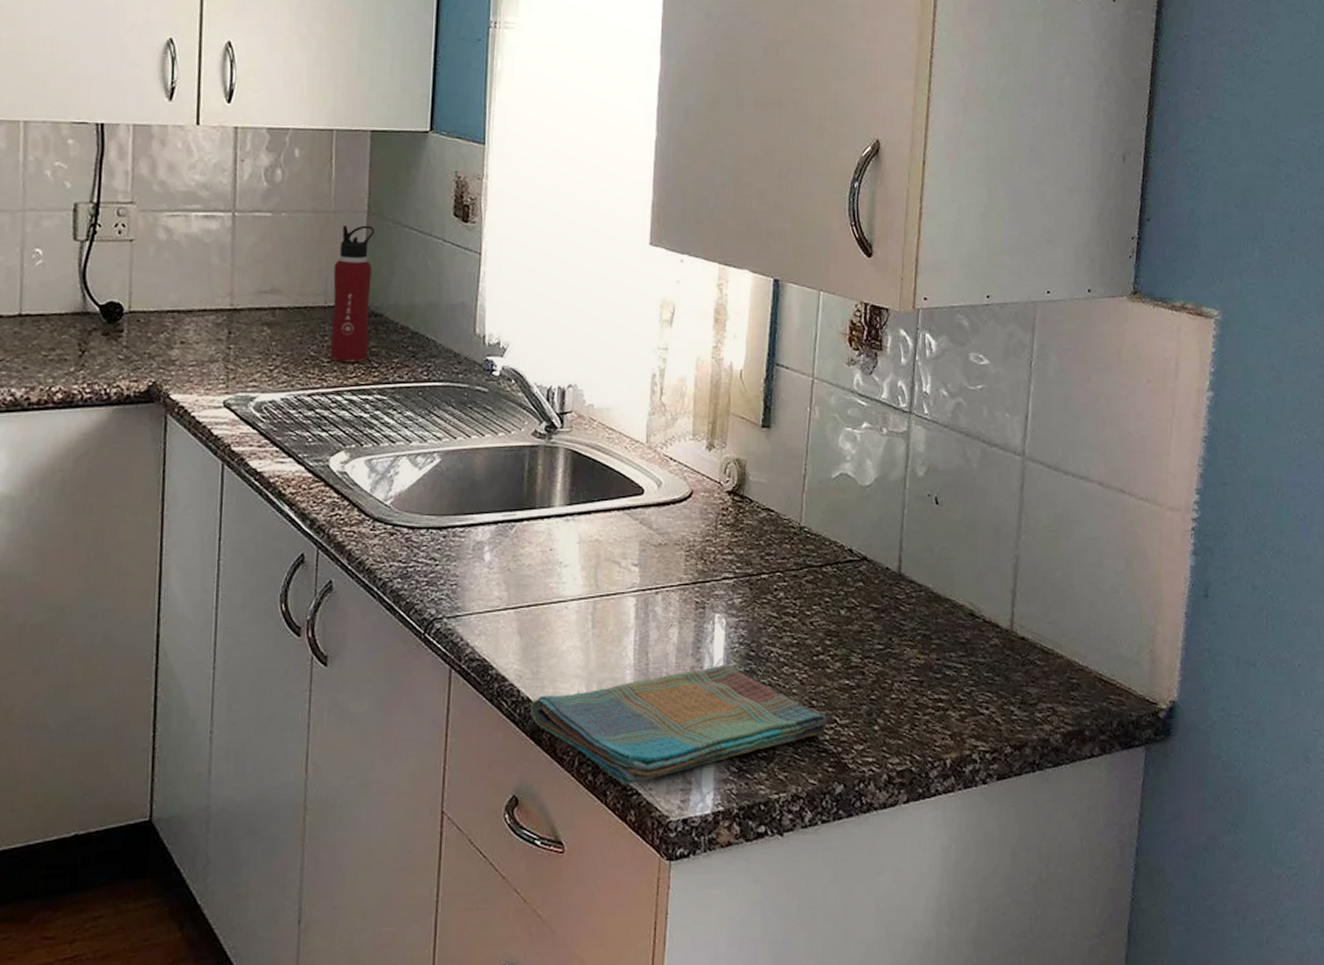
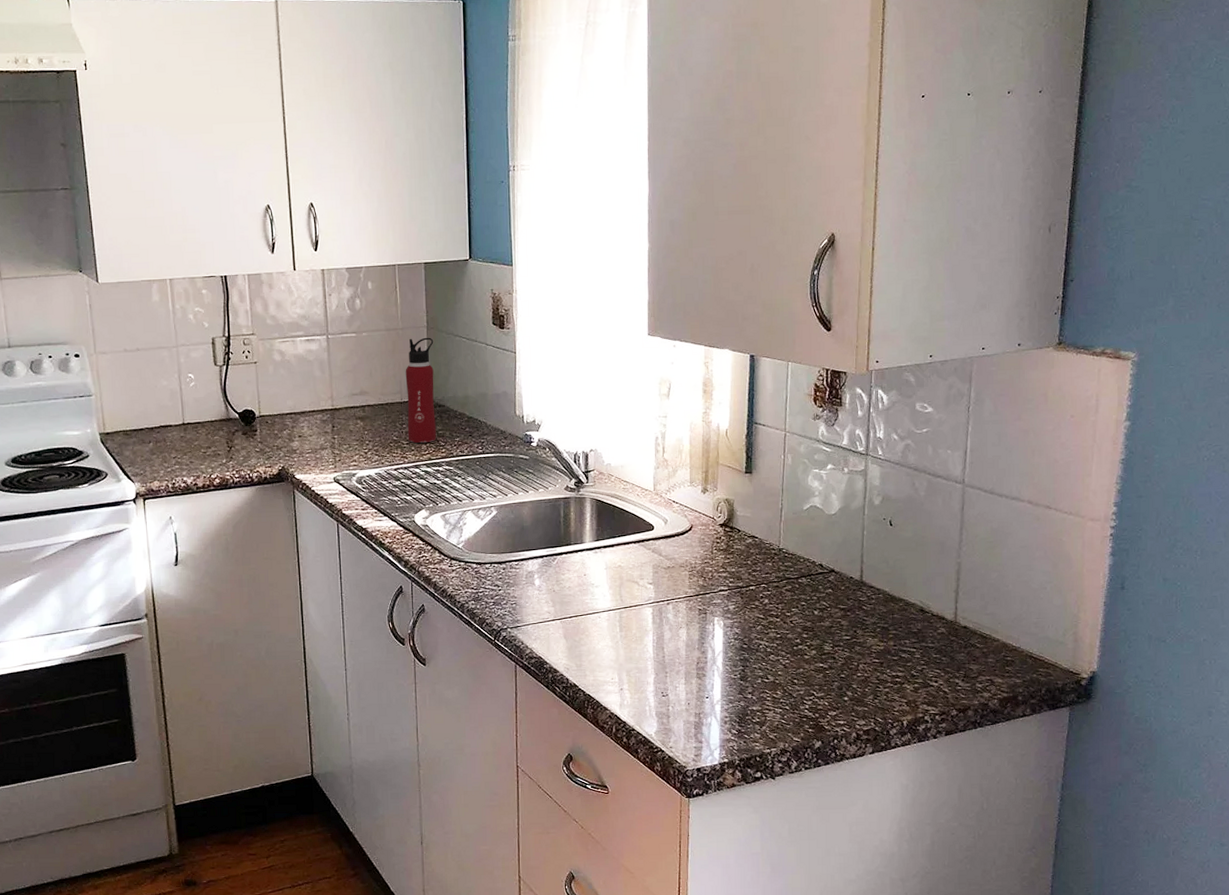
dish towel: present [530,664,827,785] -> none [577,655,806,744]

